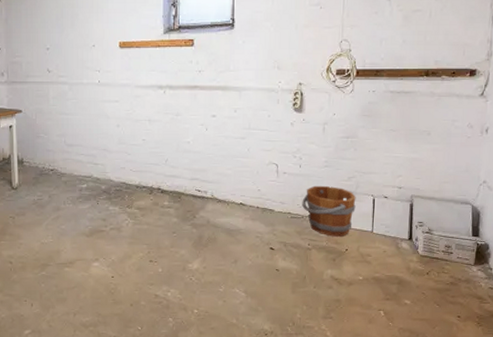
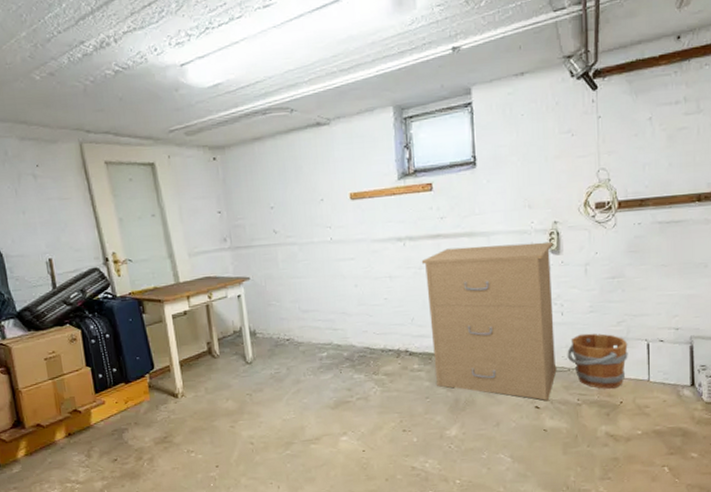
filing cabinet: none [178,99,296,244] -> present [421,242,557,401]

